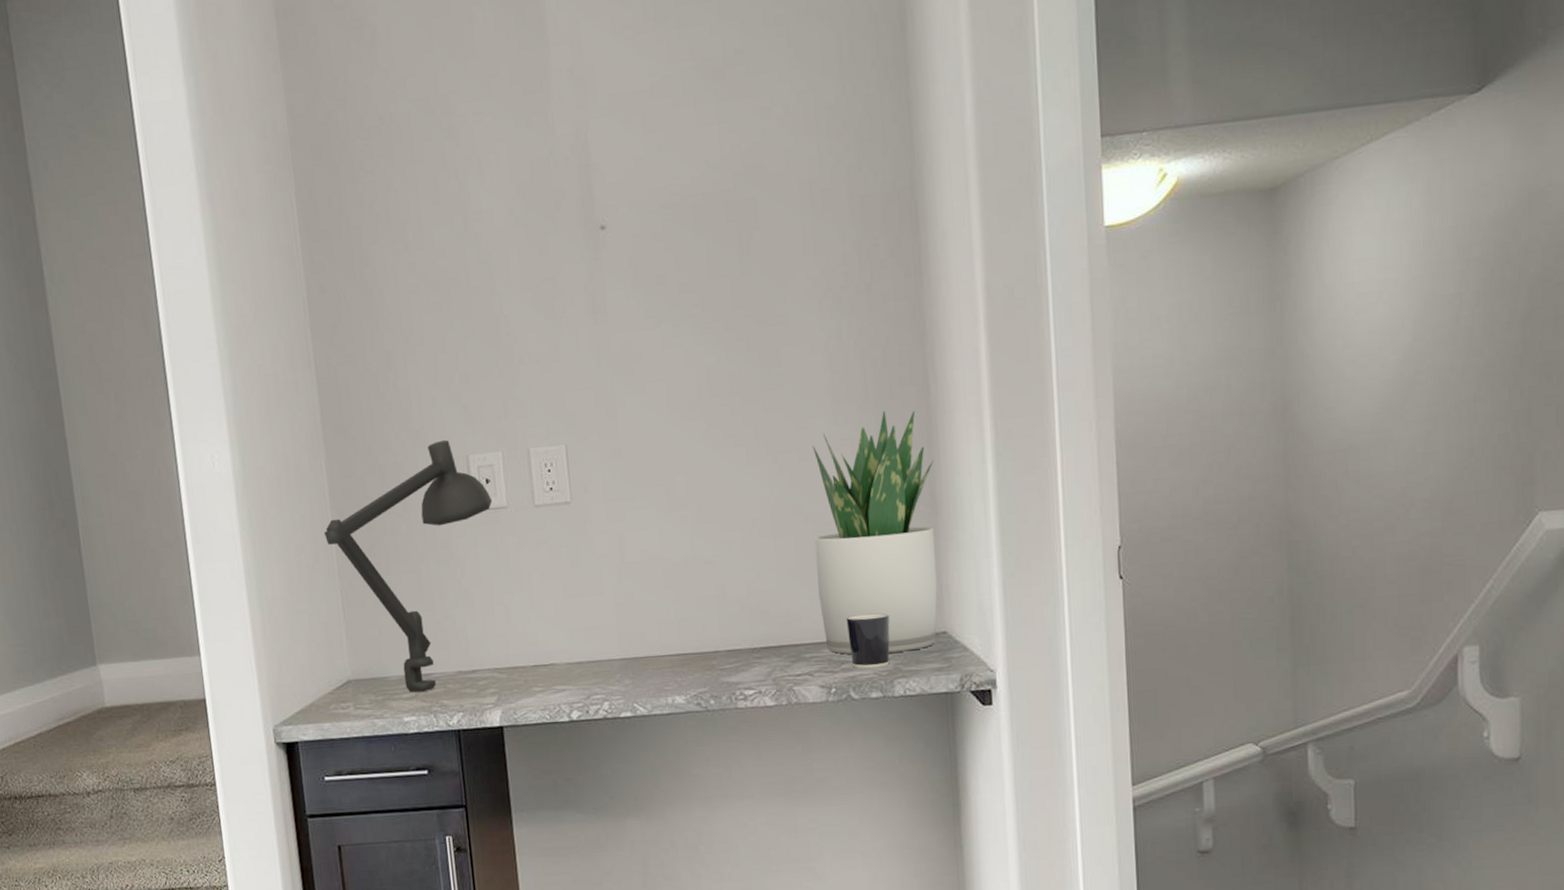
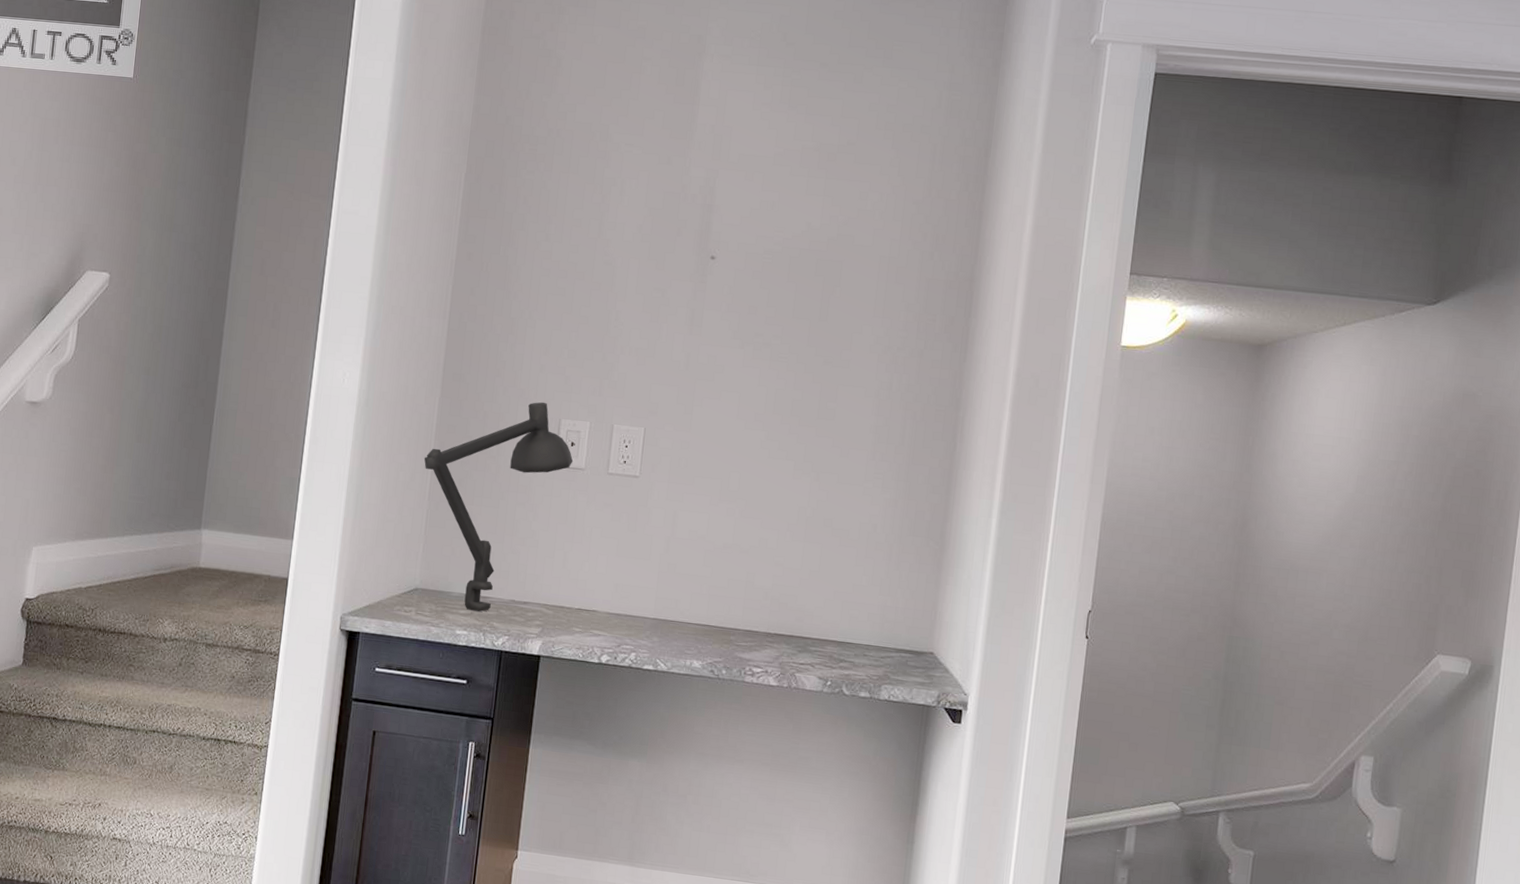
planter: present [812,410,938,654] -> none [830,456,949,663]
mug: present [846,613,890,670] -> none [849,622,889,673]

